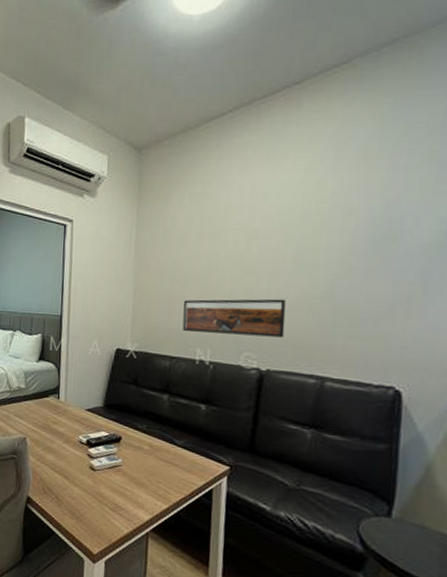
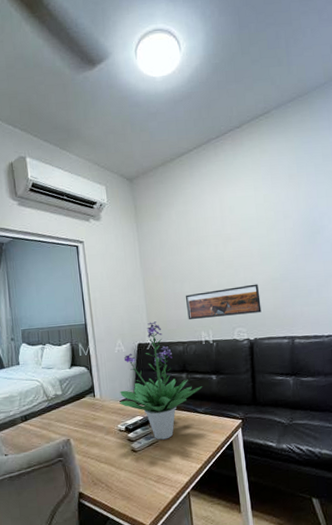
potted plant: none [85,325,187,466] -> present [120,321,203,440]

